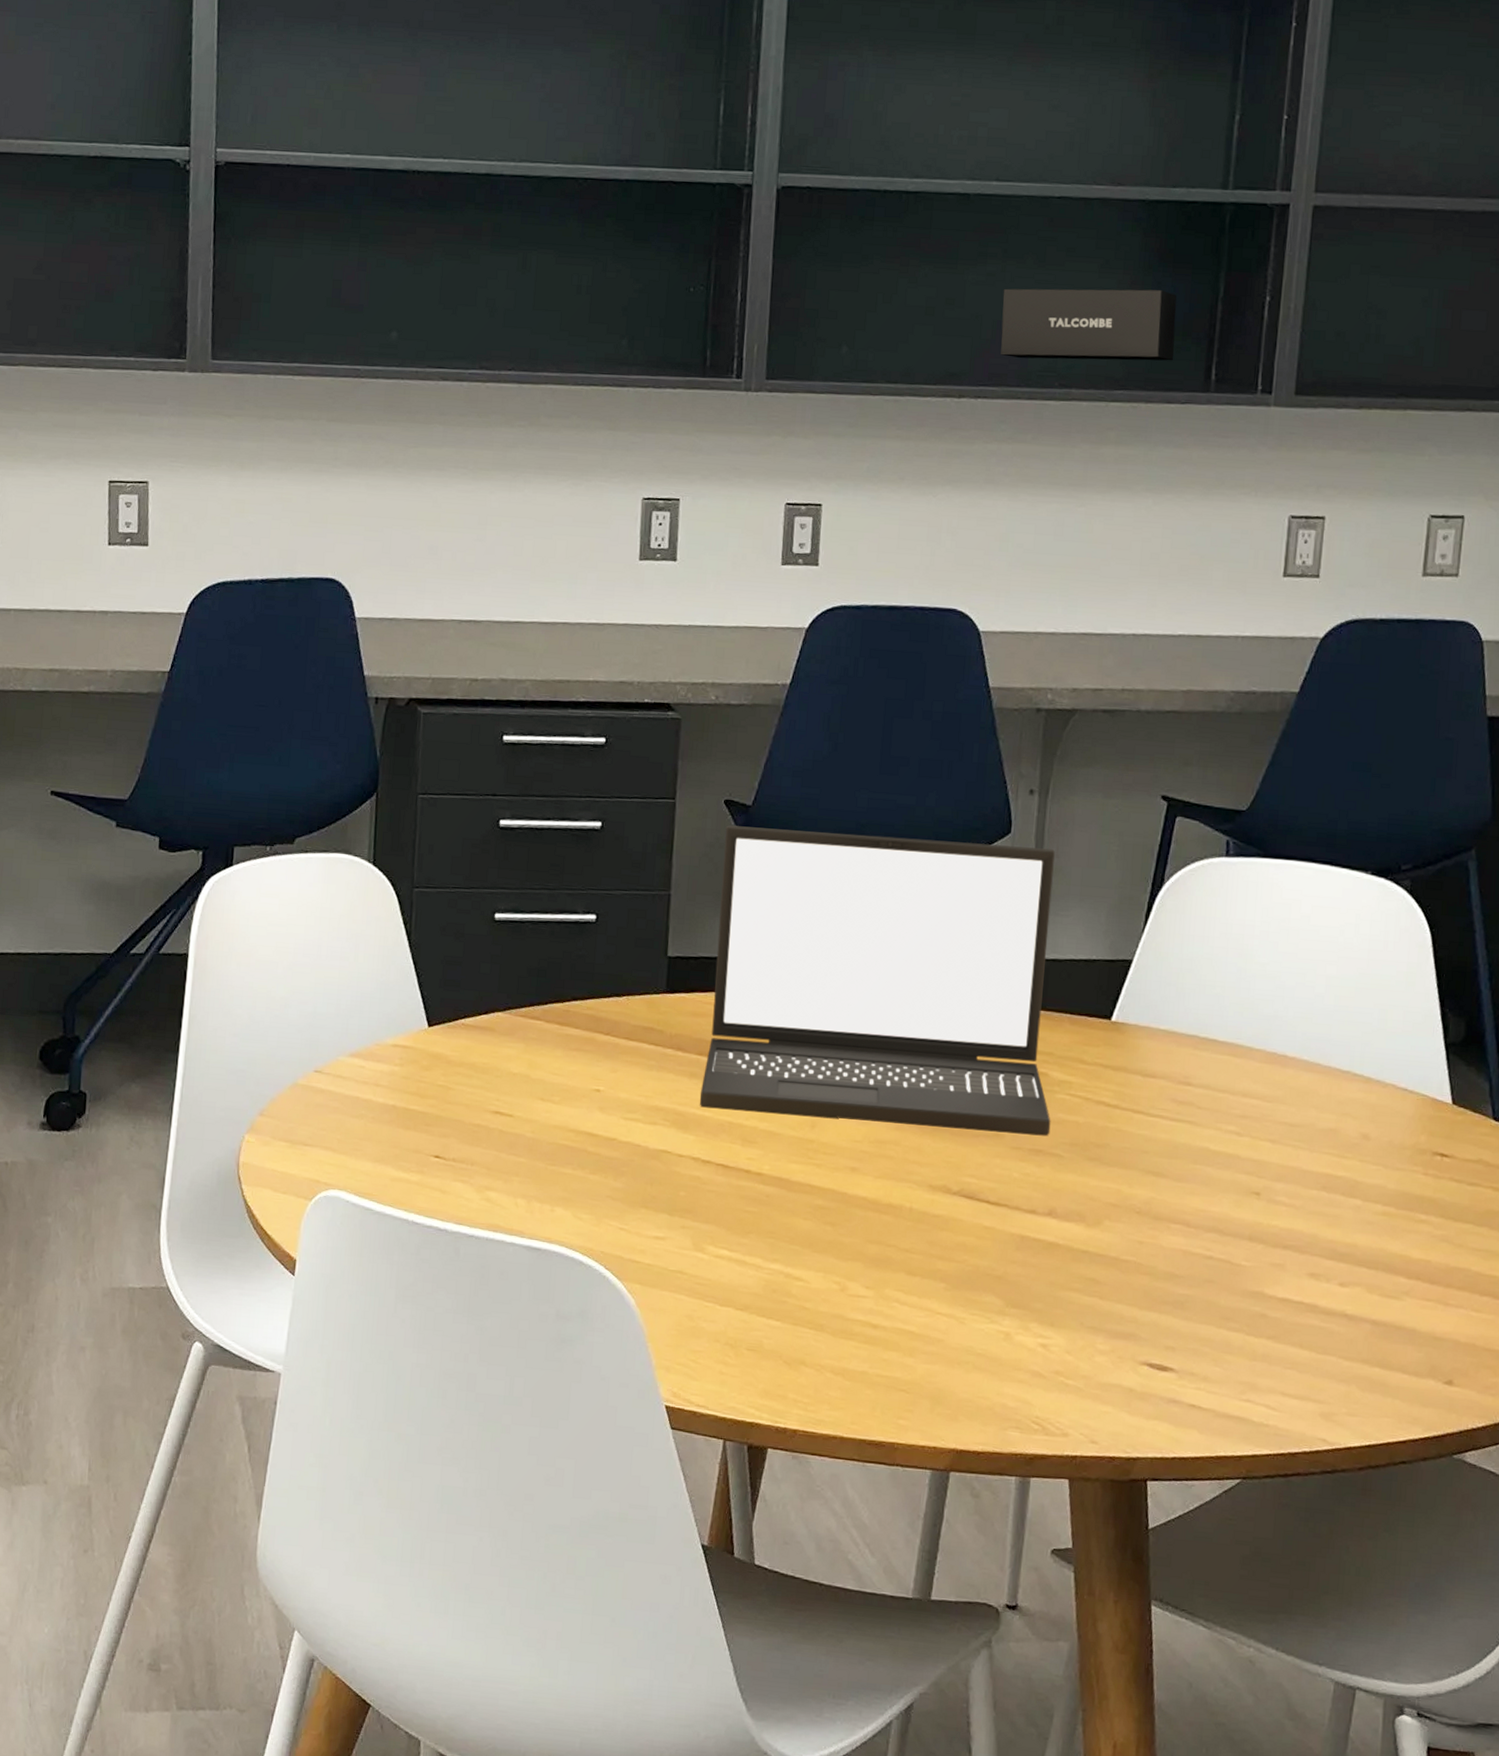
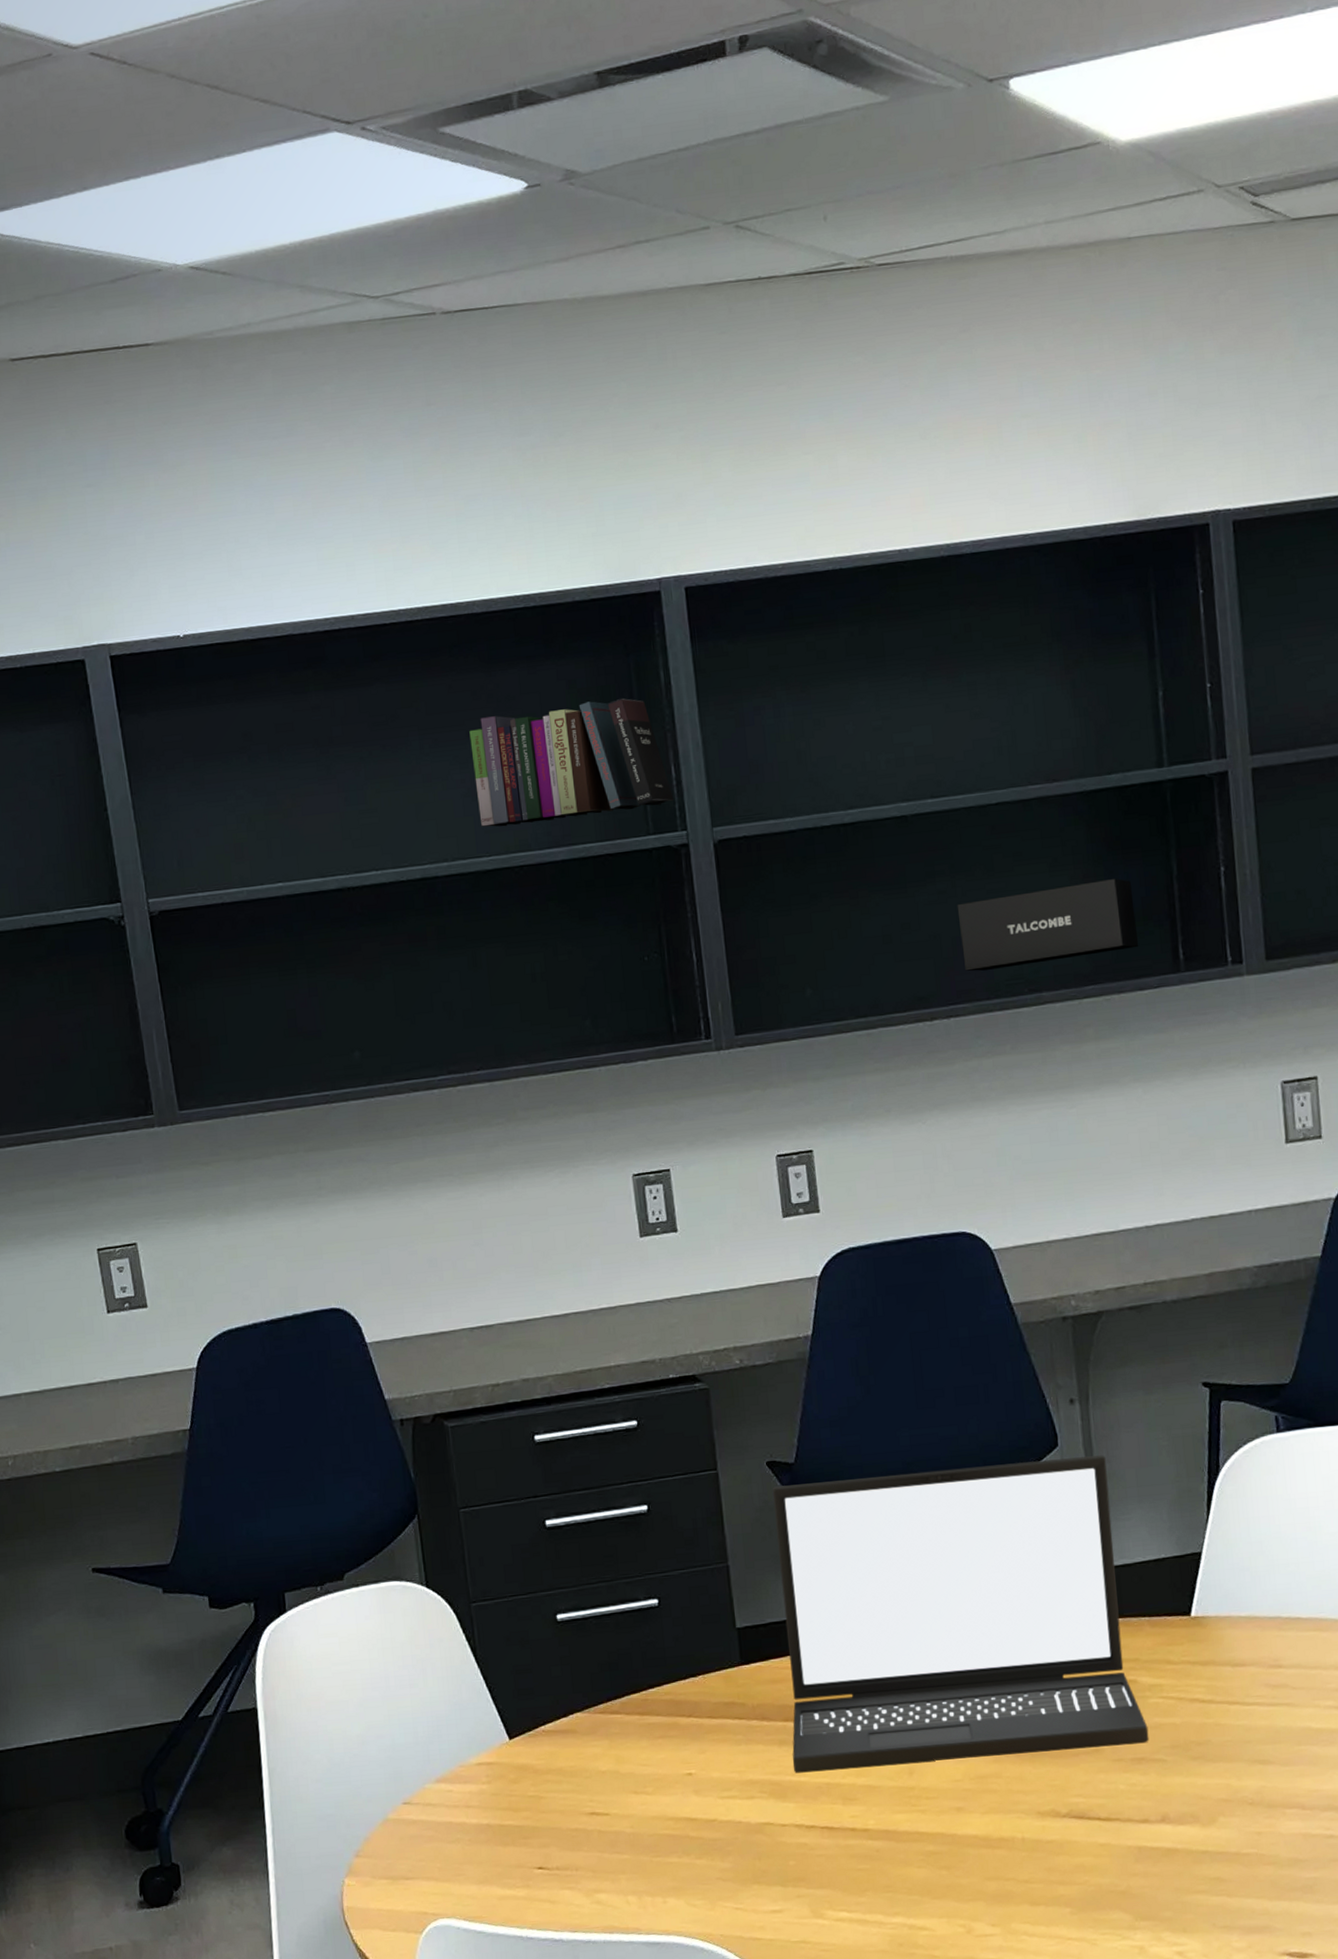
books: none [553,27,746,143] -> present [469,698,674,827]

